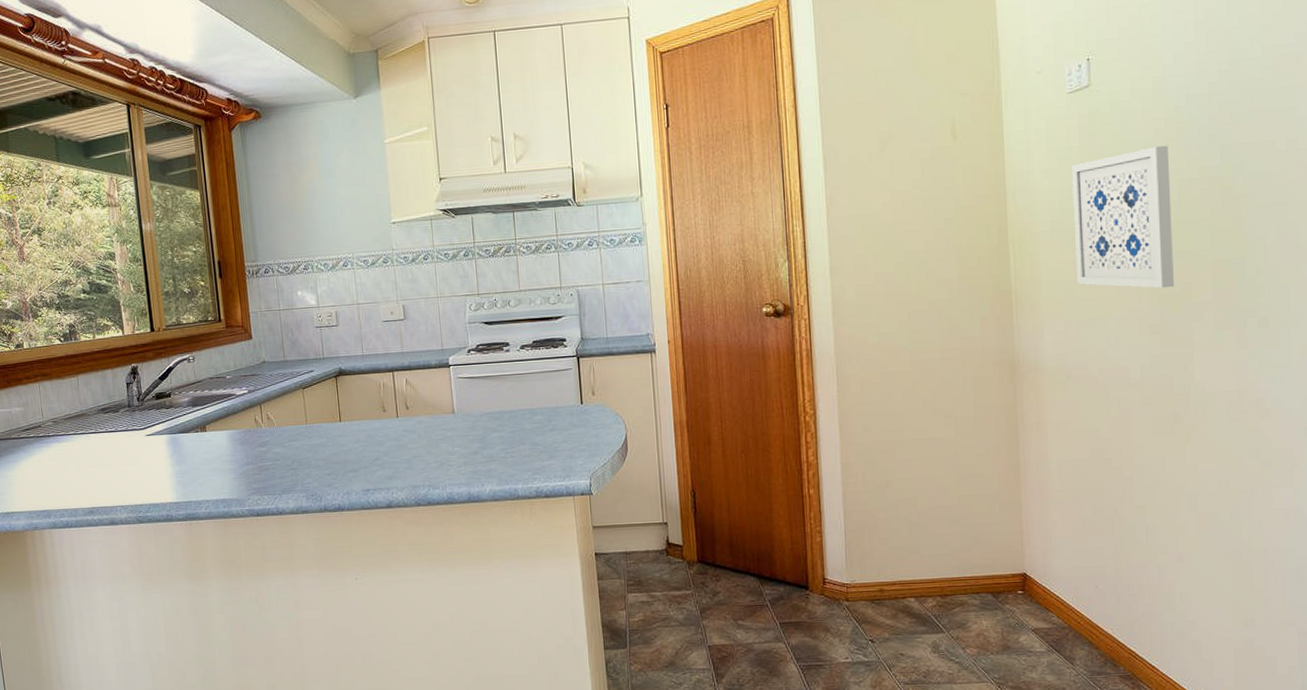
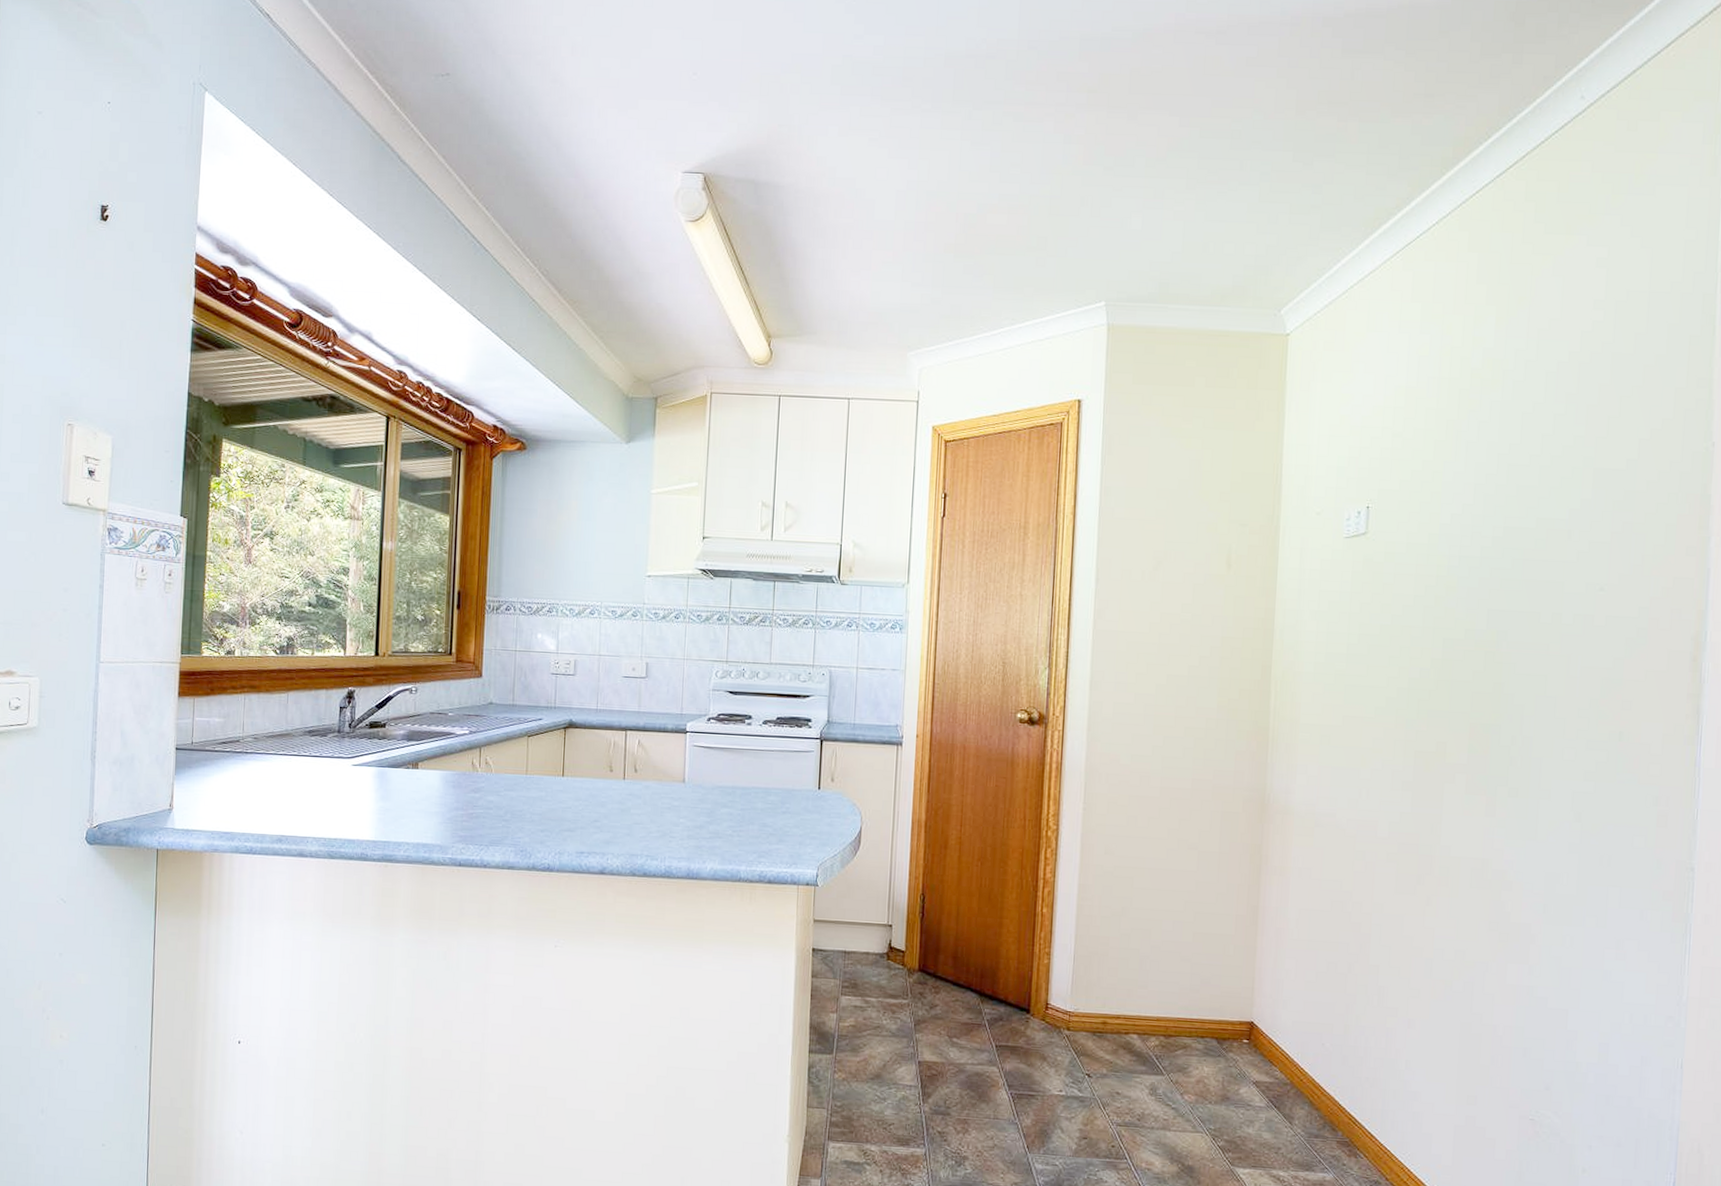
wall art: present [1072,145,1175,289] -> none [1335,602,1437,746]

